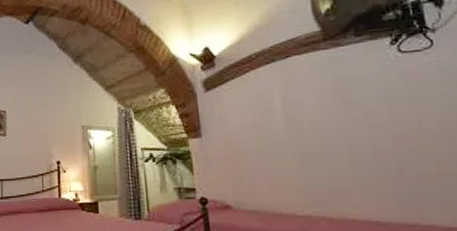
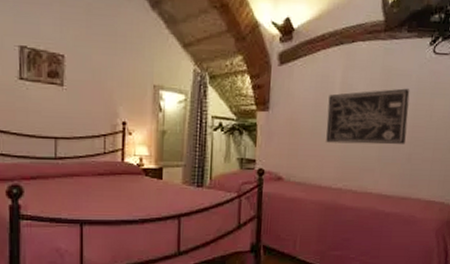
wall art: none [270,95,389,164] -> present [326,88,410,145]

